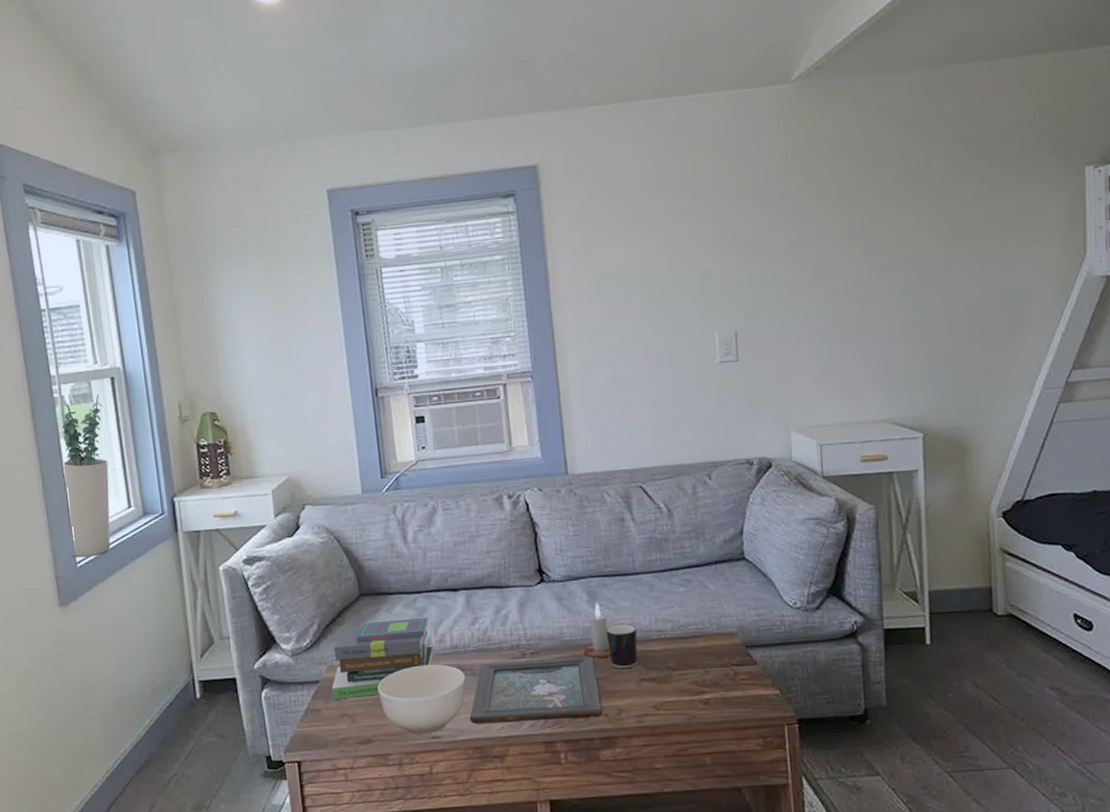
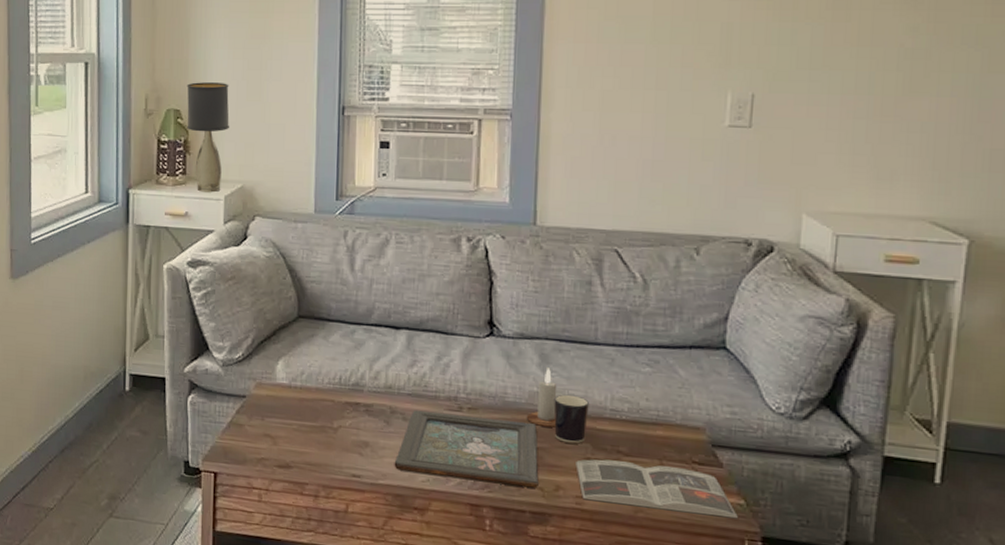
vase: present [62,395,111,558] -> none [25,78,75,236]
table lamp: none [219,380,268,490] -> present [186,82,229,193]
books: present [331,618,433,700] -> none [257,345,365,421]
bowl: present [377,664,466,735] -> none [303,398,396,472]
magazine: none [633,672,776,718] -> present [576,459,738,519]

